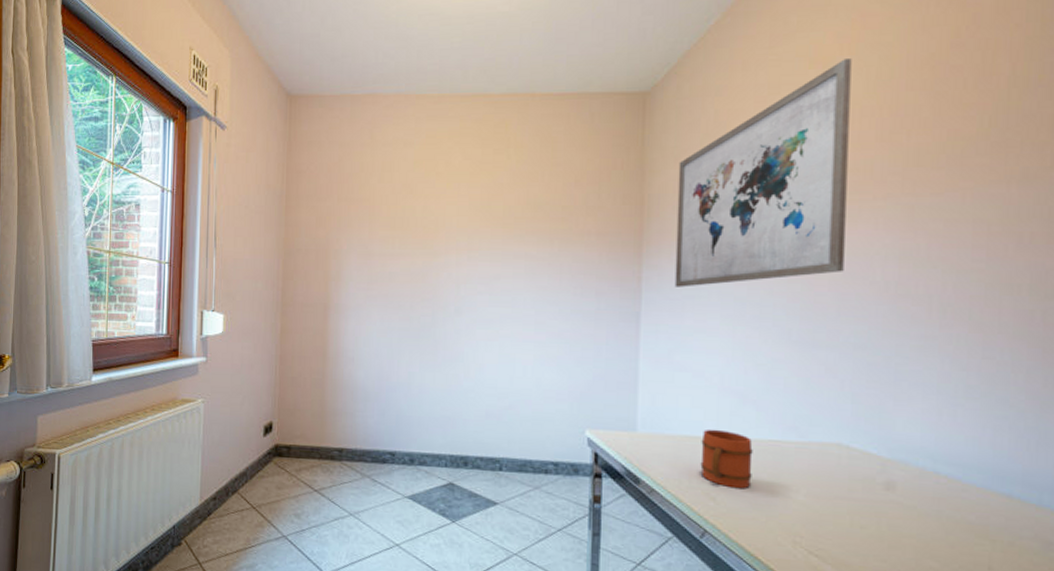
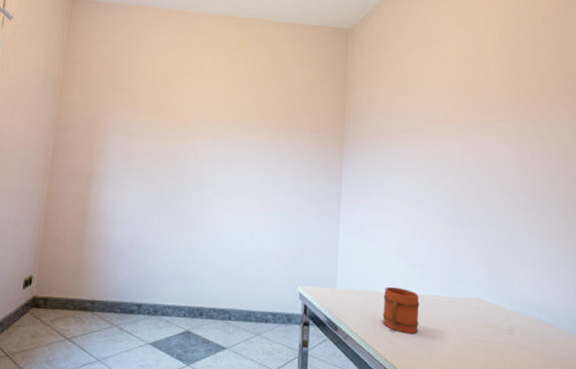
wall art: present [674,59,852,287] -> none [366,22,483,176]

